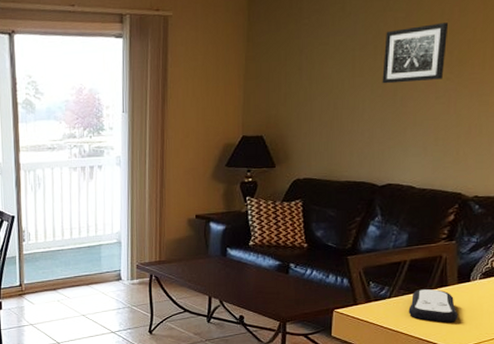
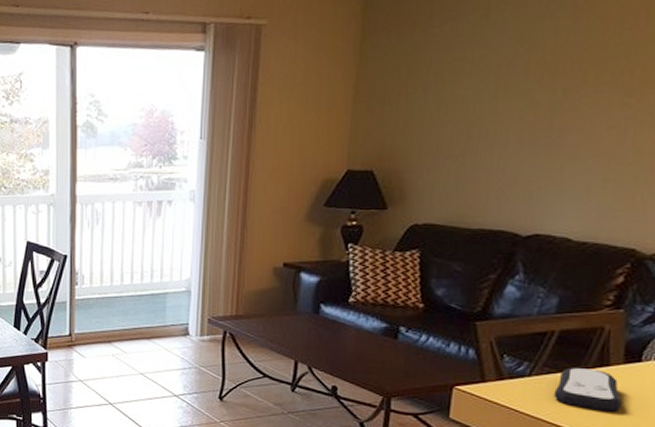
wall art: present [382,23,448,84] -> none [534,33,629,110]

